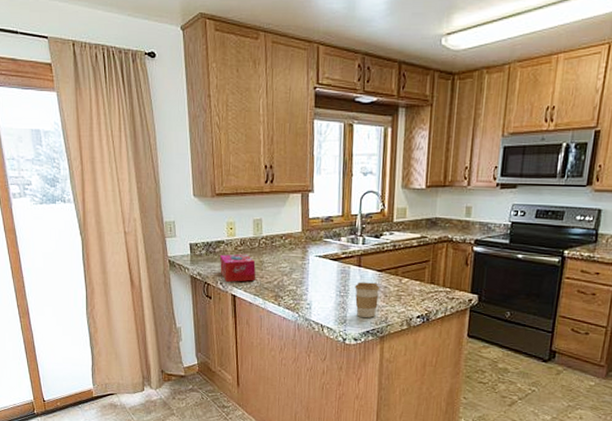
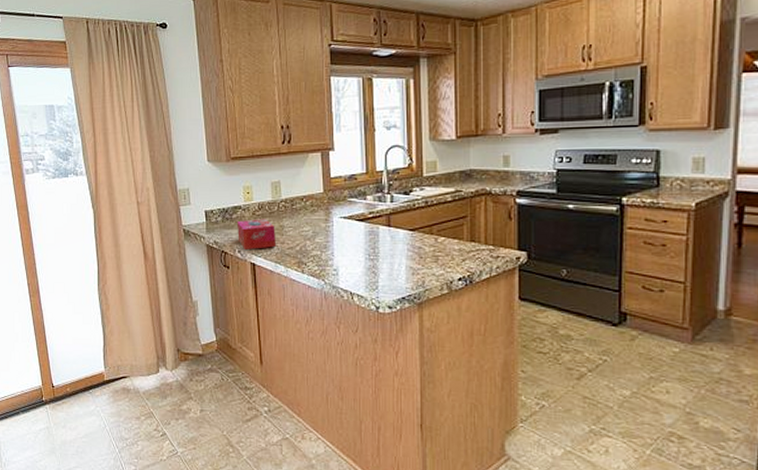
coffee cup: present [355,282,380,318] -> none [385,243,414,282]

